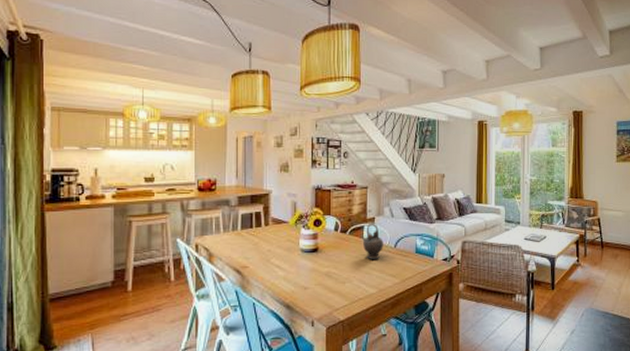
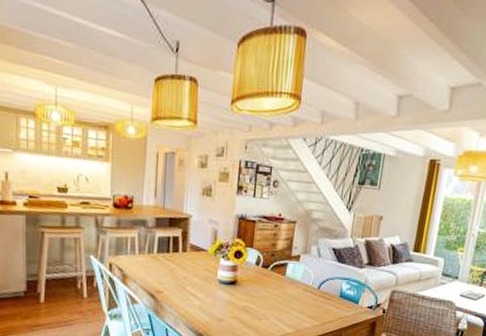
teapot: present [361,223,383,259] -> none [283,260,307,299]

